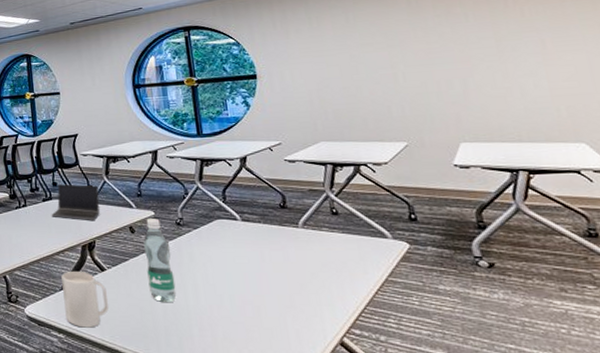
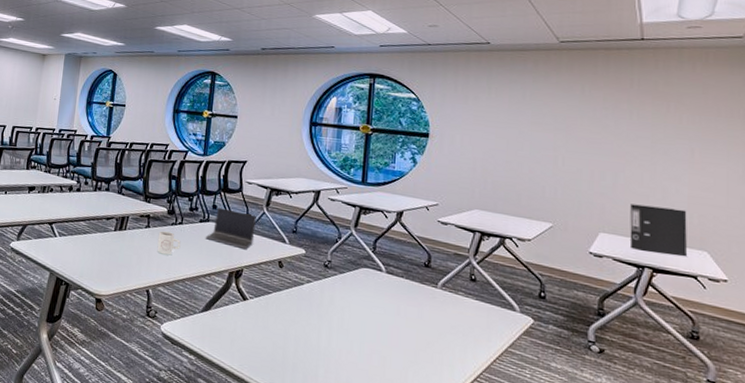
mug: none [4,216,29,239] -> present [157,231,181,256]
mug: present [61,270,109,328] -> none [200,295,244,354]
bottle: present [143,219,177,303] -> none [285,256,314,341]
binder: none [487,104,563,154] -> present [630,204,687,256]

